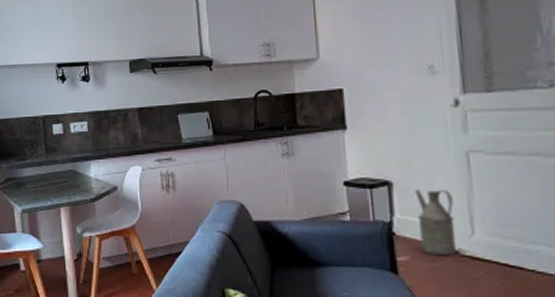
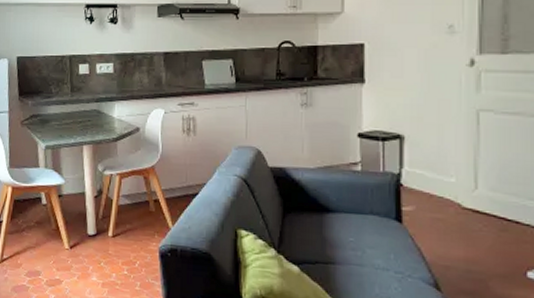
watering can: present [415,189,457,257] -> none [425,143,460,209]

